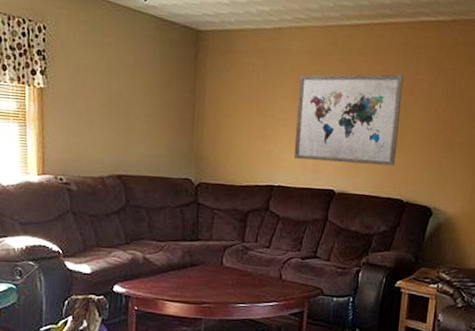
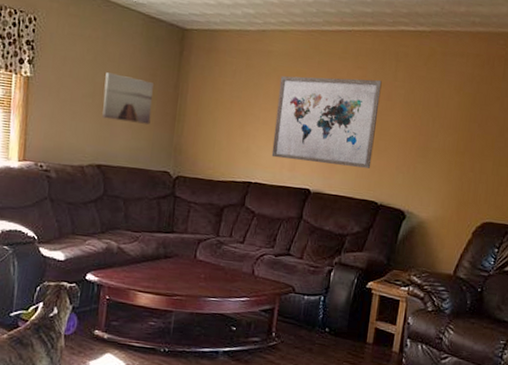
wall art: none [119,80,170,132] -> present [102,72,154,125]

